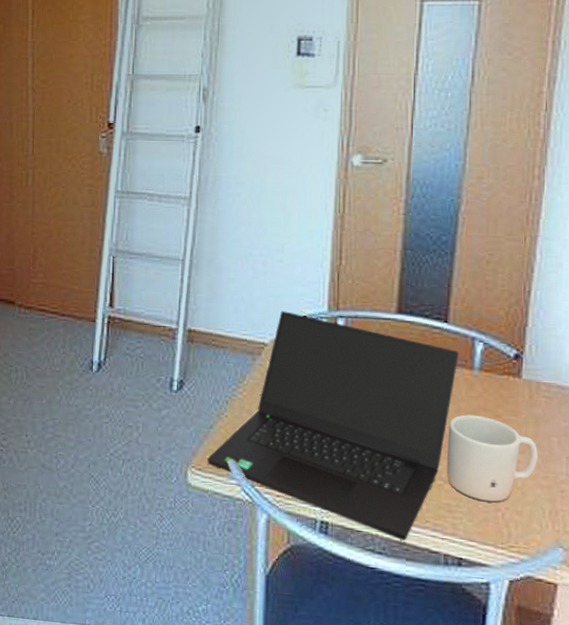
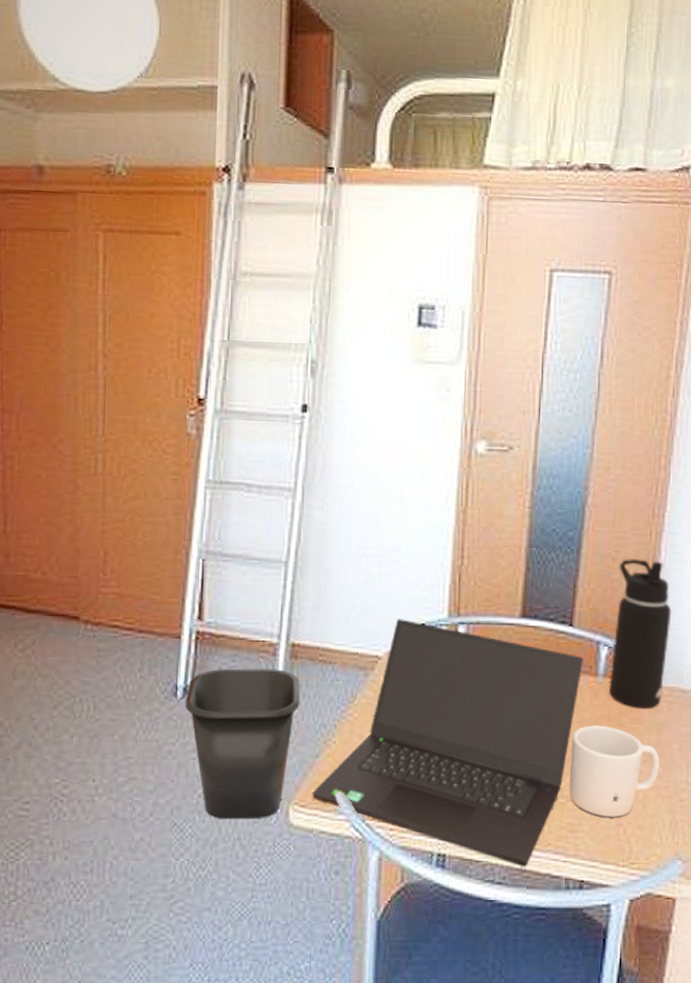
waste bin: none [99,348,196,477] -> present [185,668,300,819]
water bottle: none [485,261,548,402] -> present [609,558,672,708]

